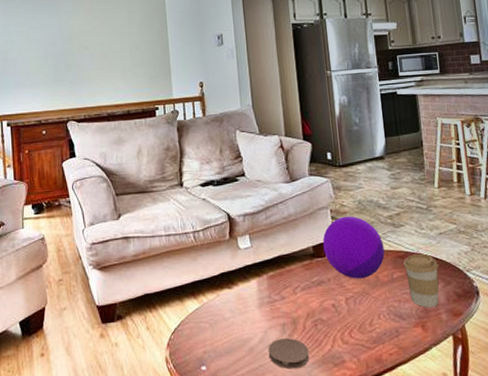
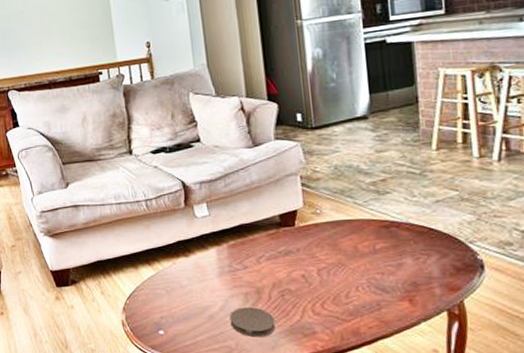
decorative orb: present [323,216,385,279] -> none [291,182,366,249]
coffee cup: present [403,253,439,308] -> none [388,223,433,281]

